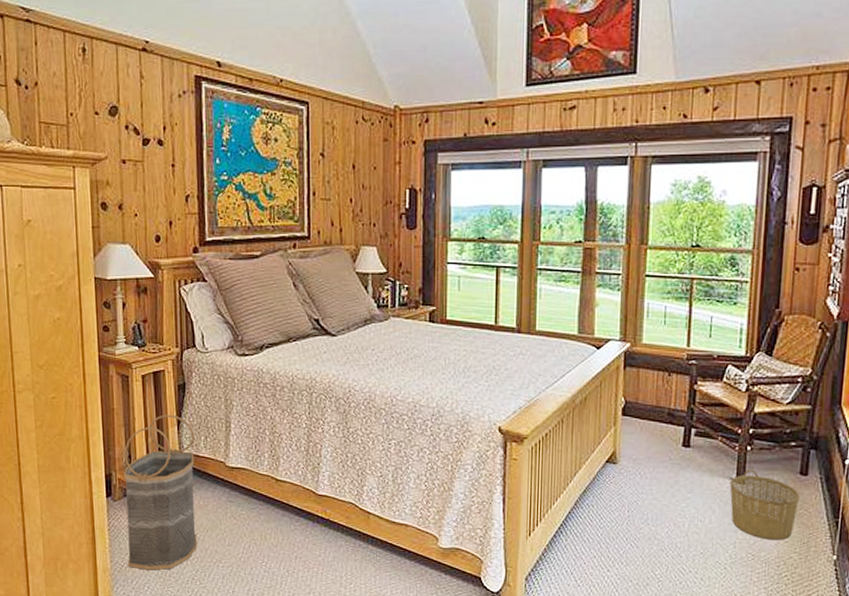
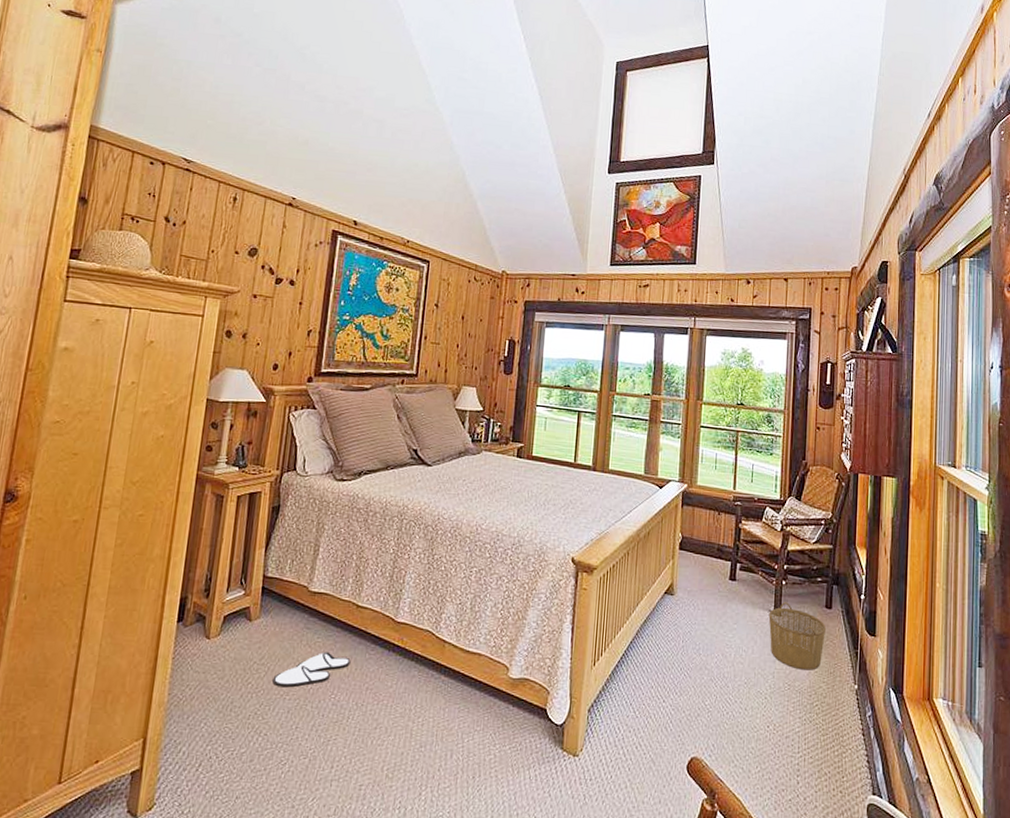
basket: present [123,414,198,571] -> none [186,536,282,704]
slippers: none [204,523,277,556] -> present [272,651,351,688]

